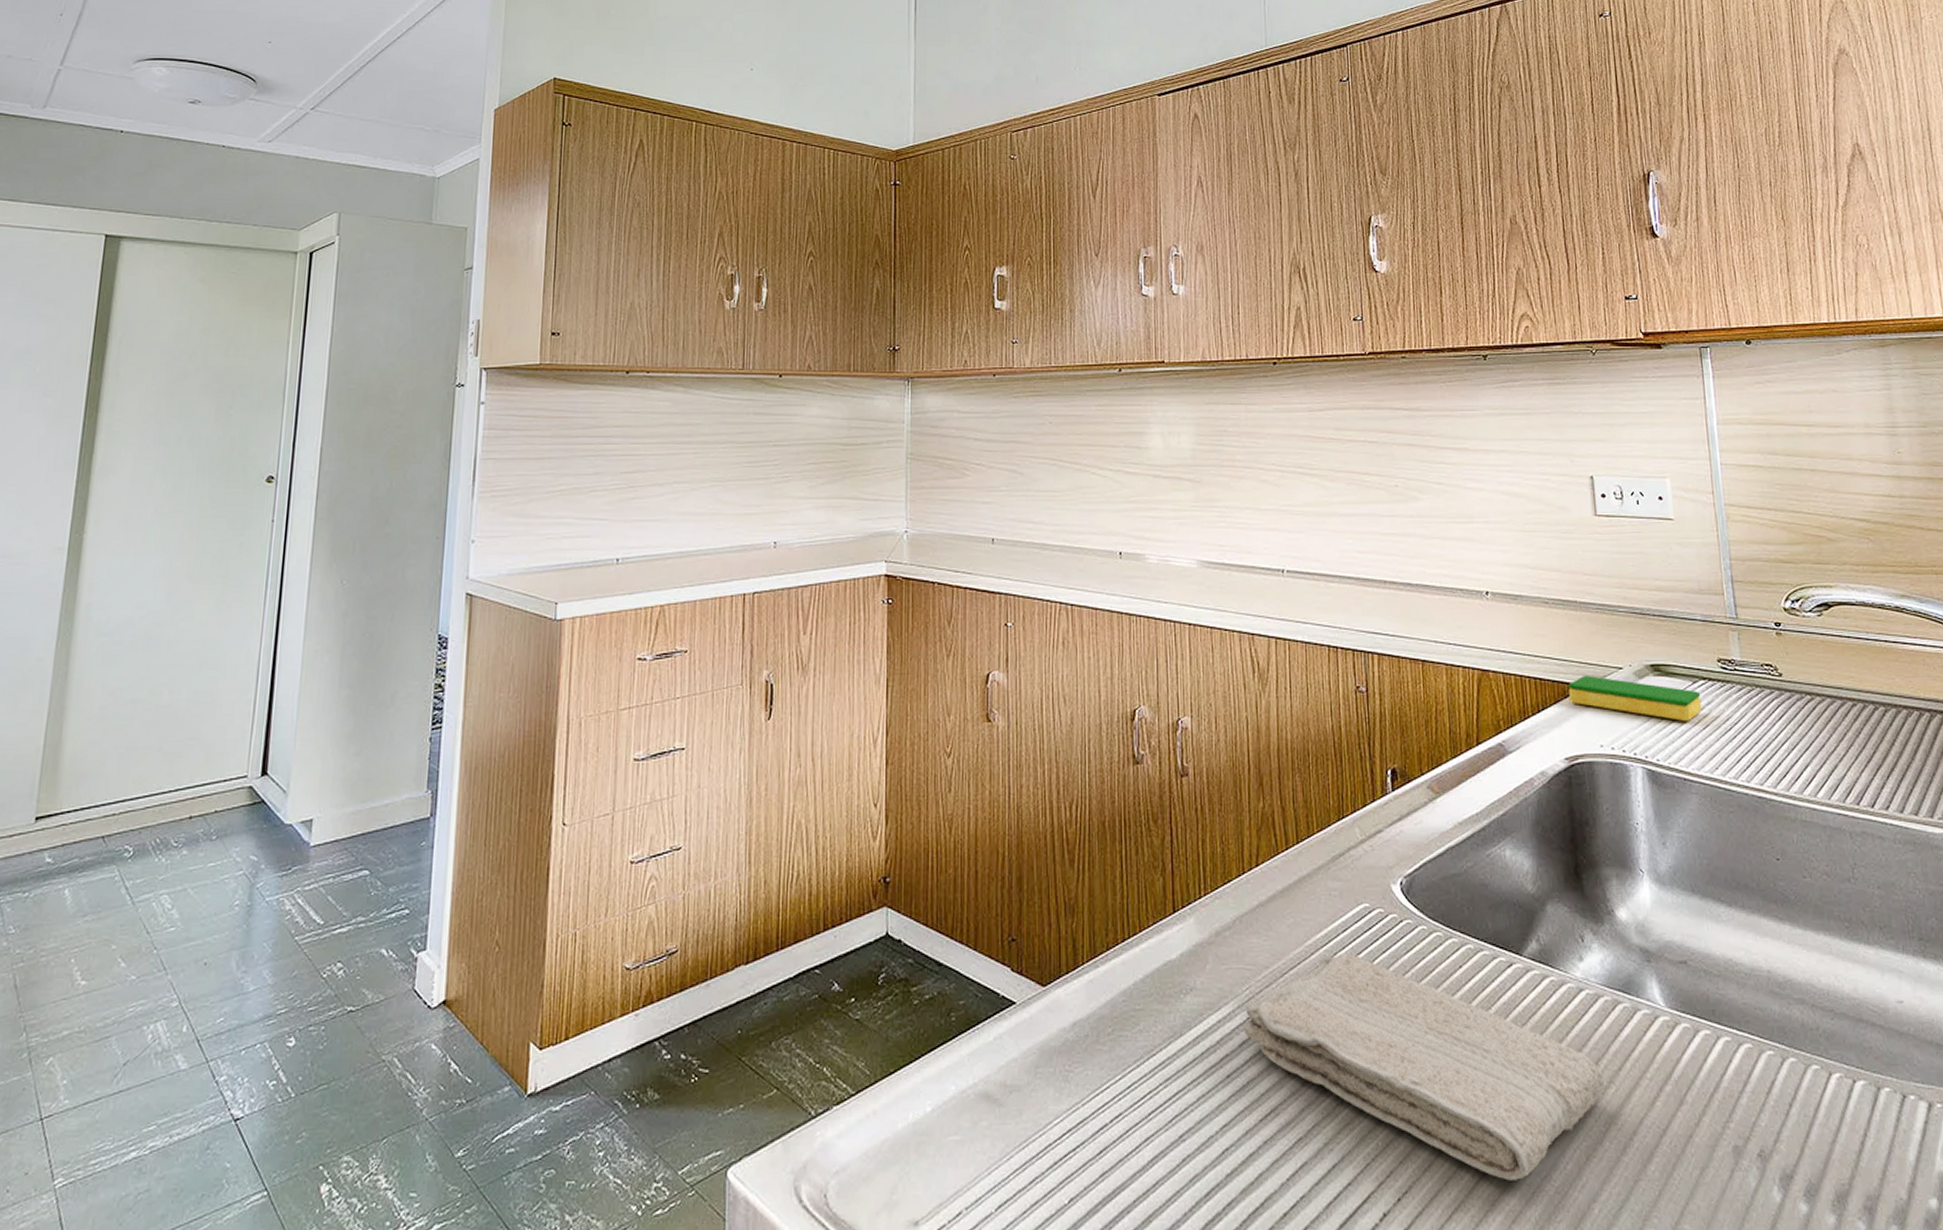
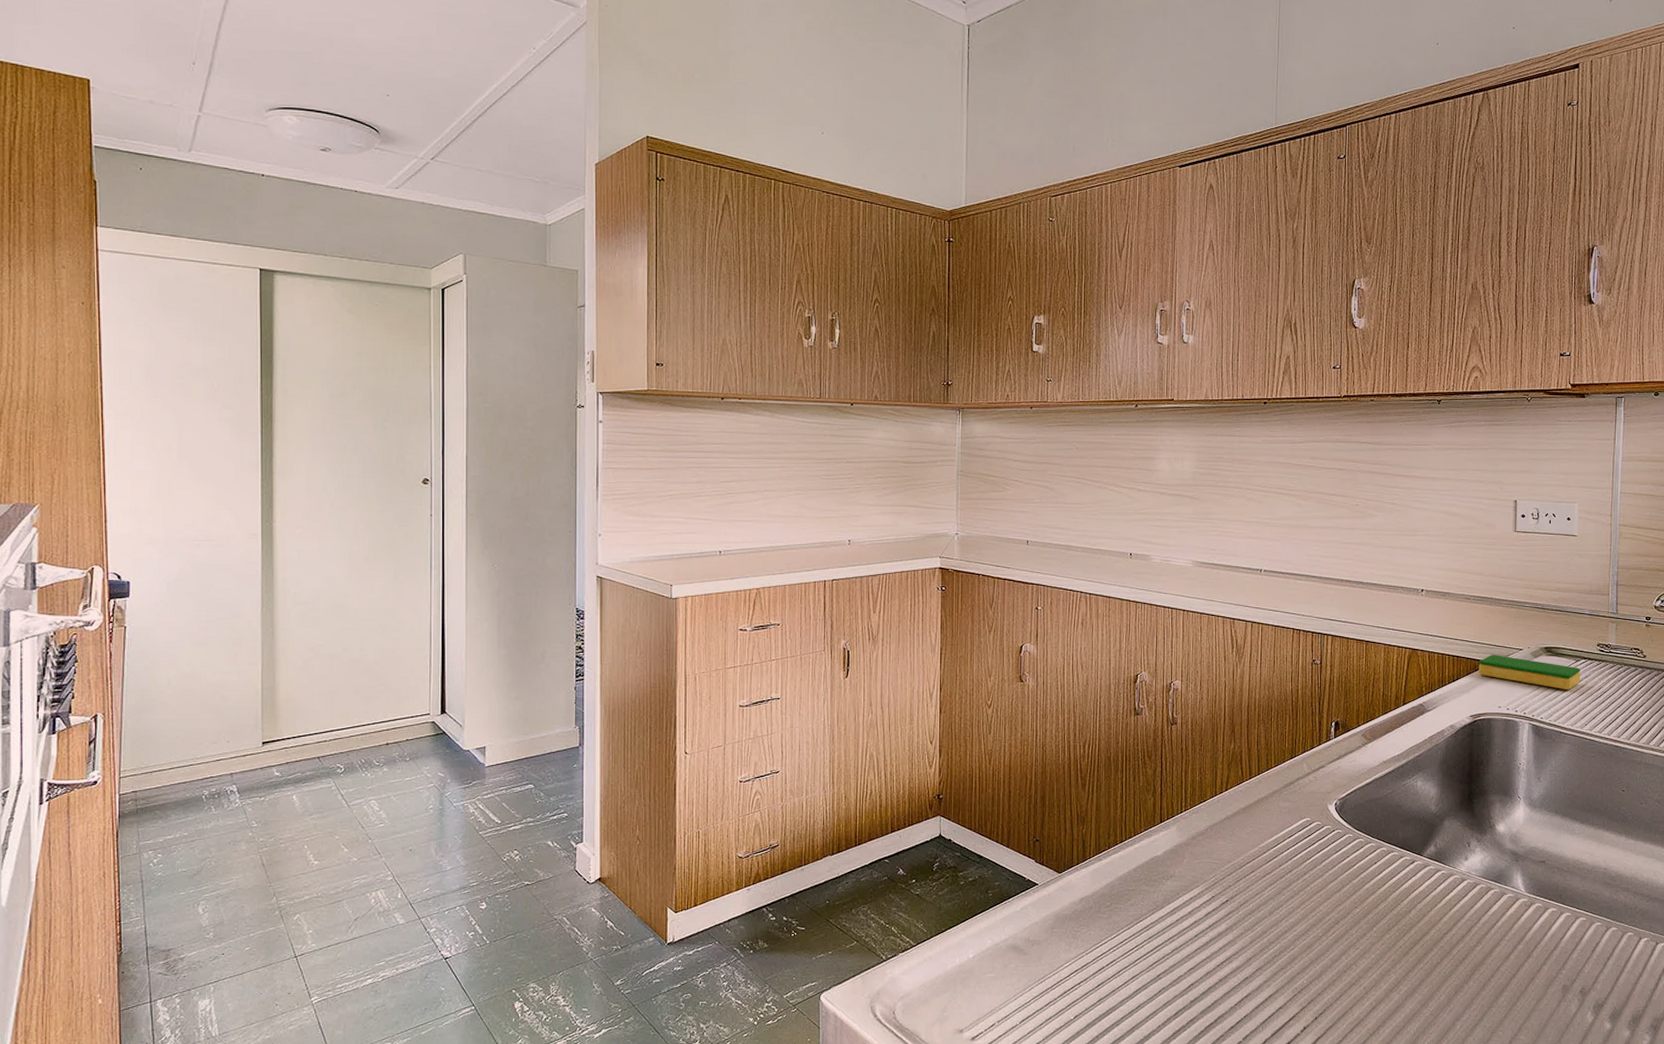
washcloth: present [1244,952,1604,1181] -> none [1209,852,1474,1007]

